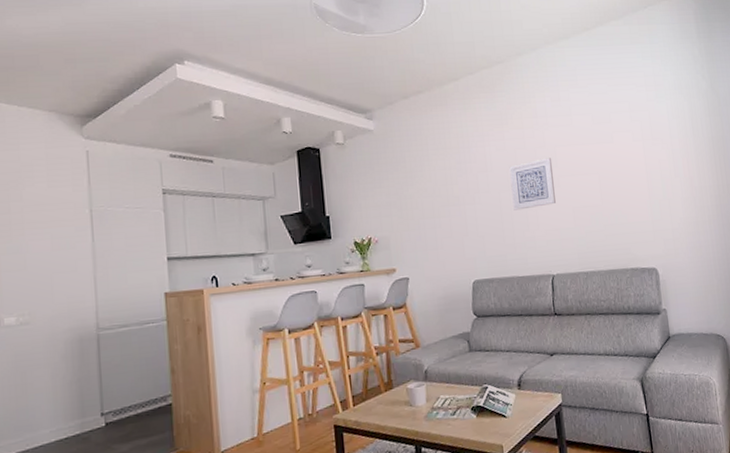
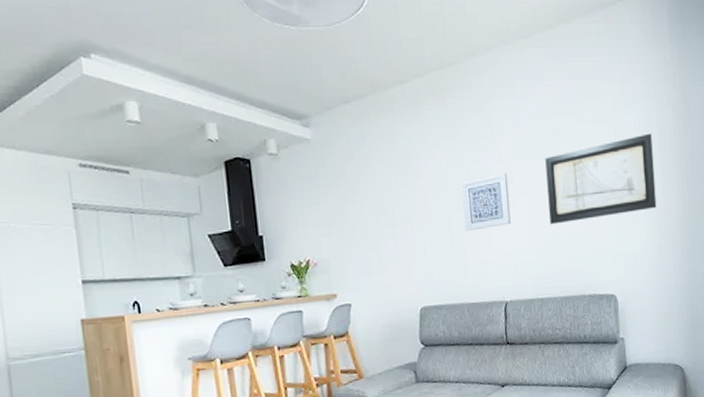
wall art: none [586,120,692,204] -> present [545,133,657,225]

